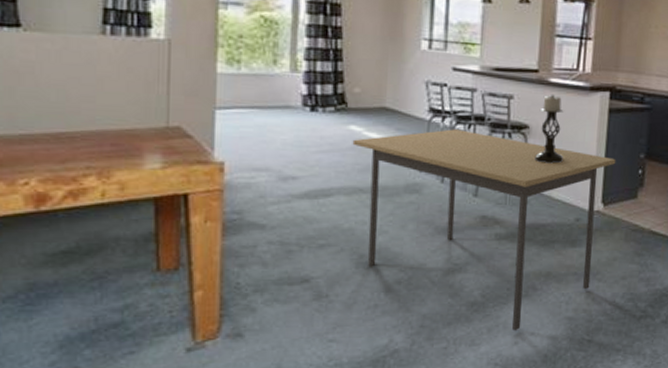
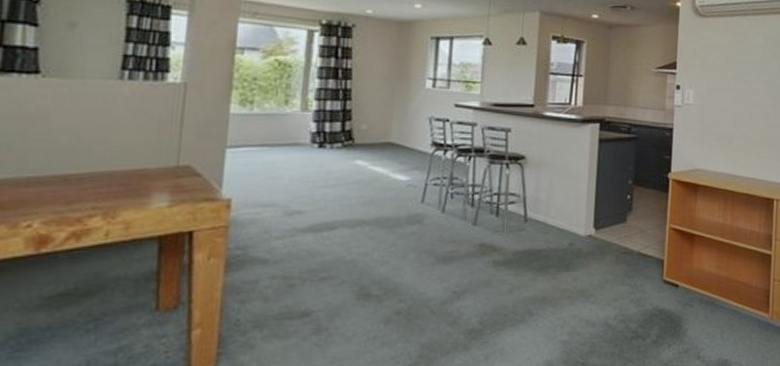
dining table: present [352,129,616,331] -> none [357,161,607,358]
candle holder: present [534,94,564,164] -> none [530,126,558,192]

